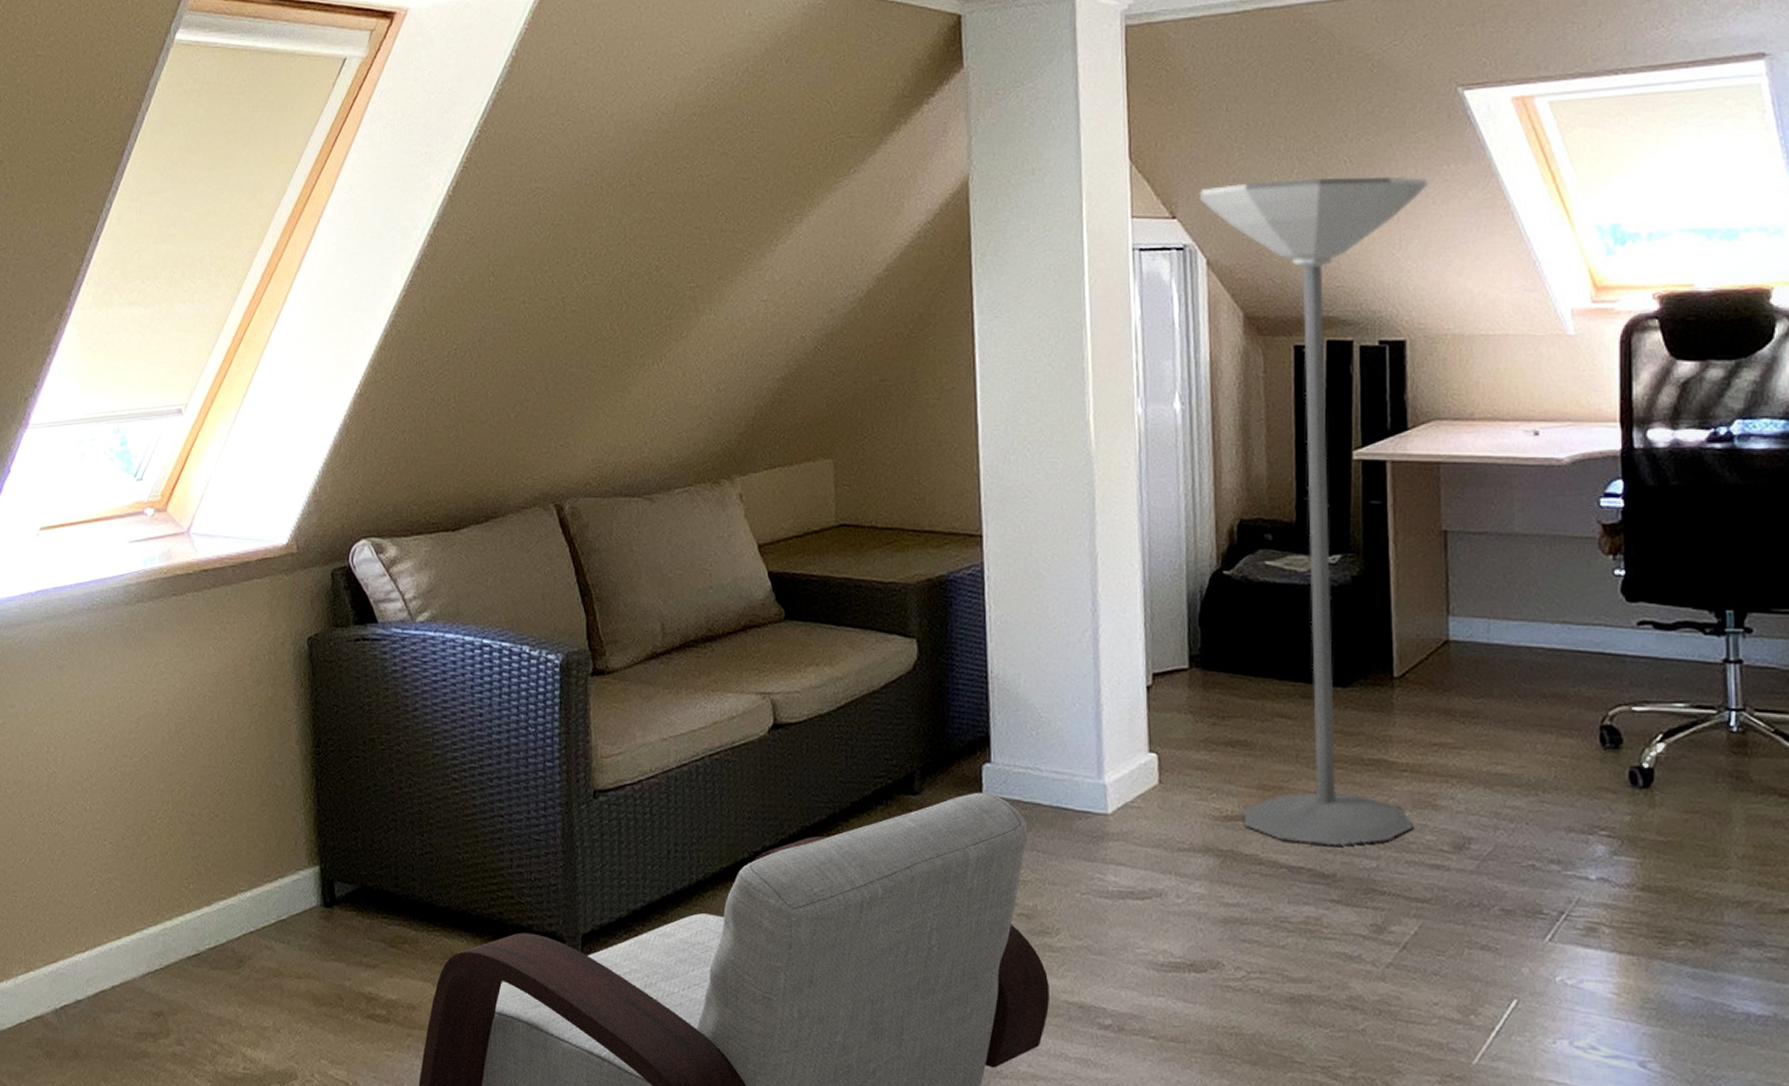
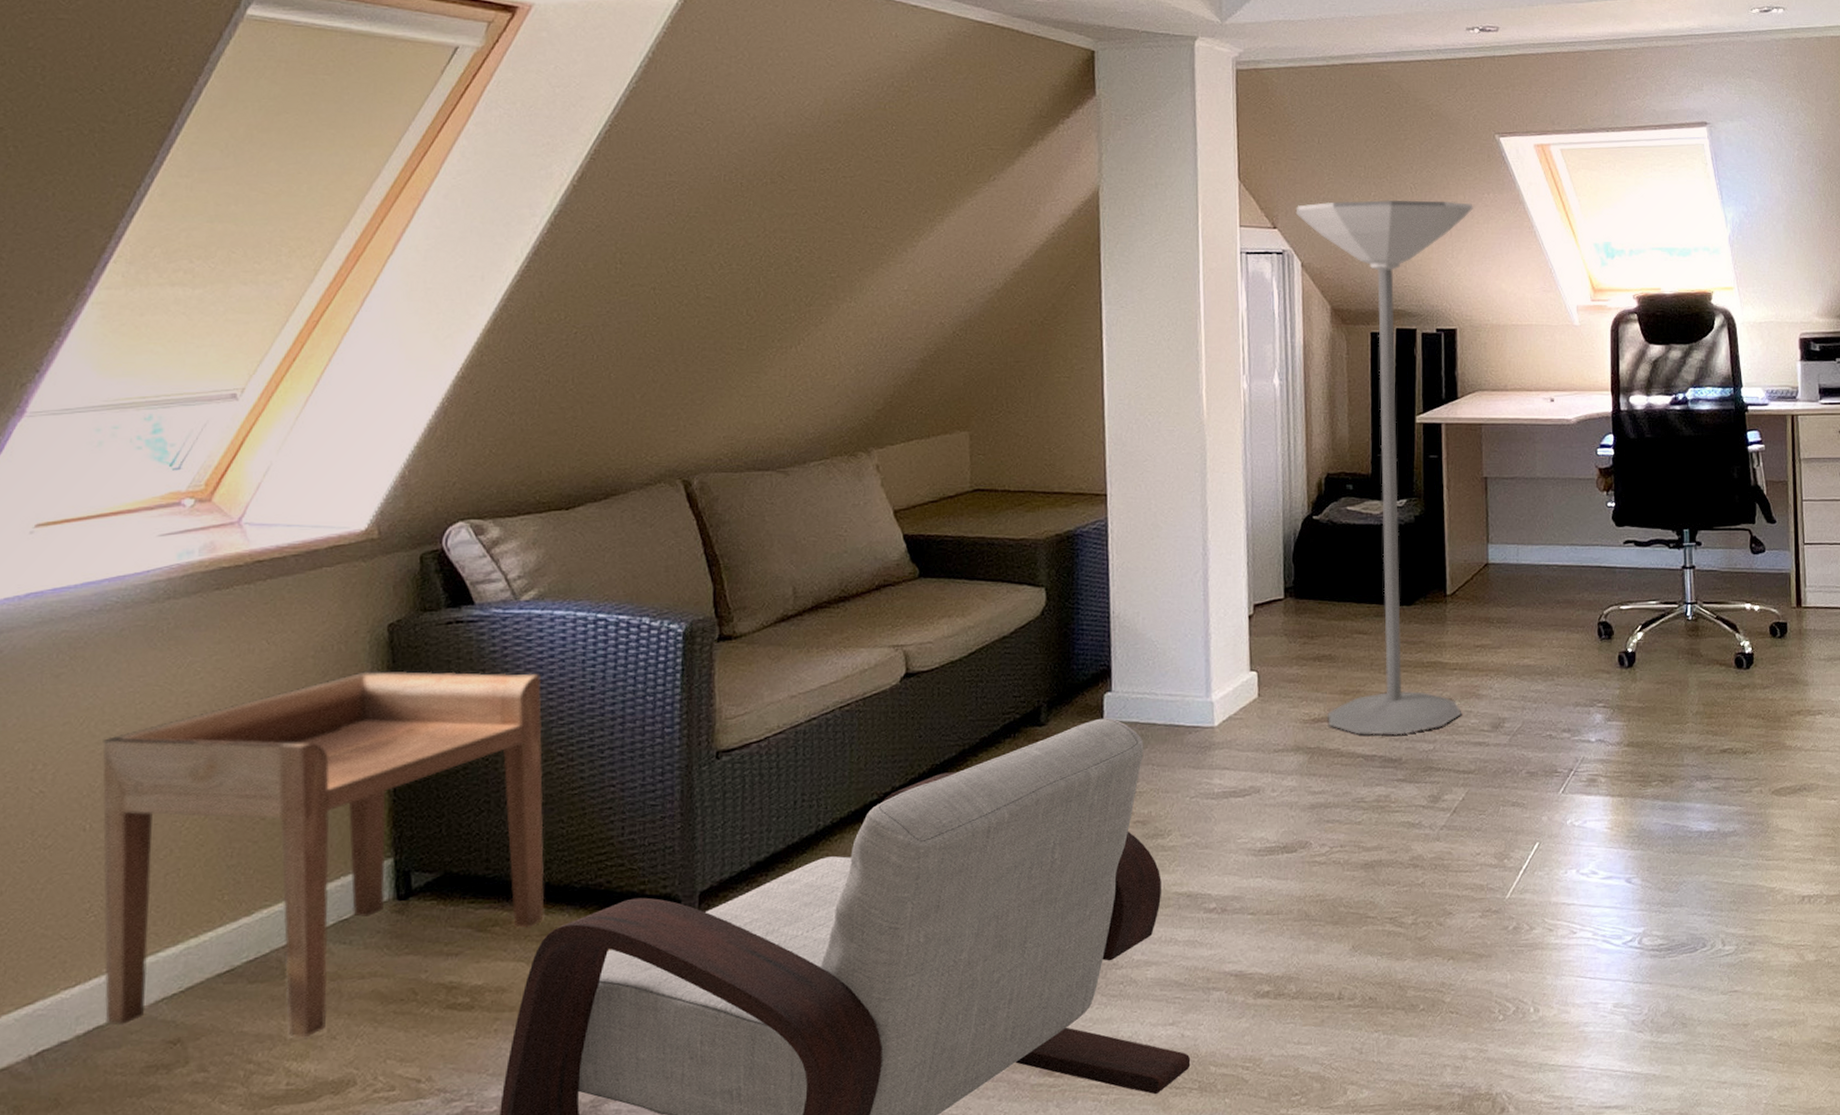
side table: none [96,681,446,1027] -> present [102,670,545,1038]

